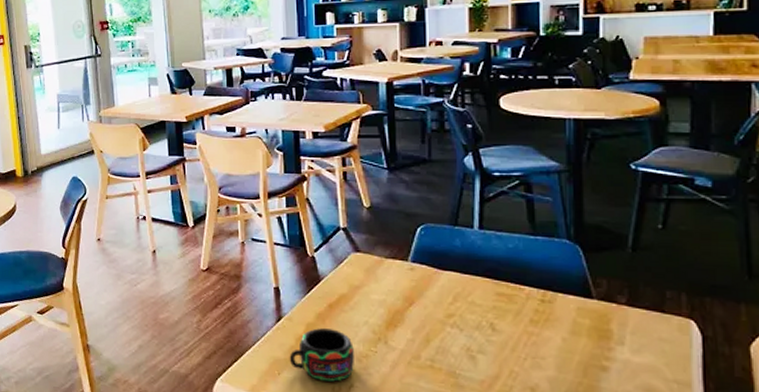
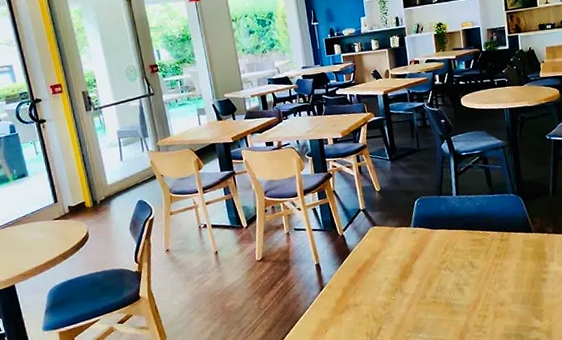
mug: present [289,328,354,383] -> none [332,288,381,330]

